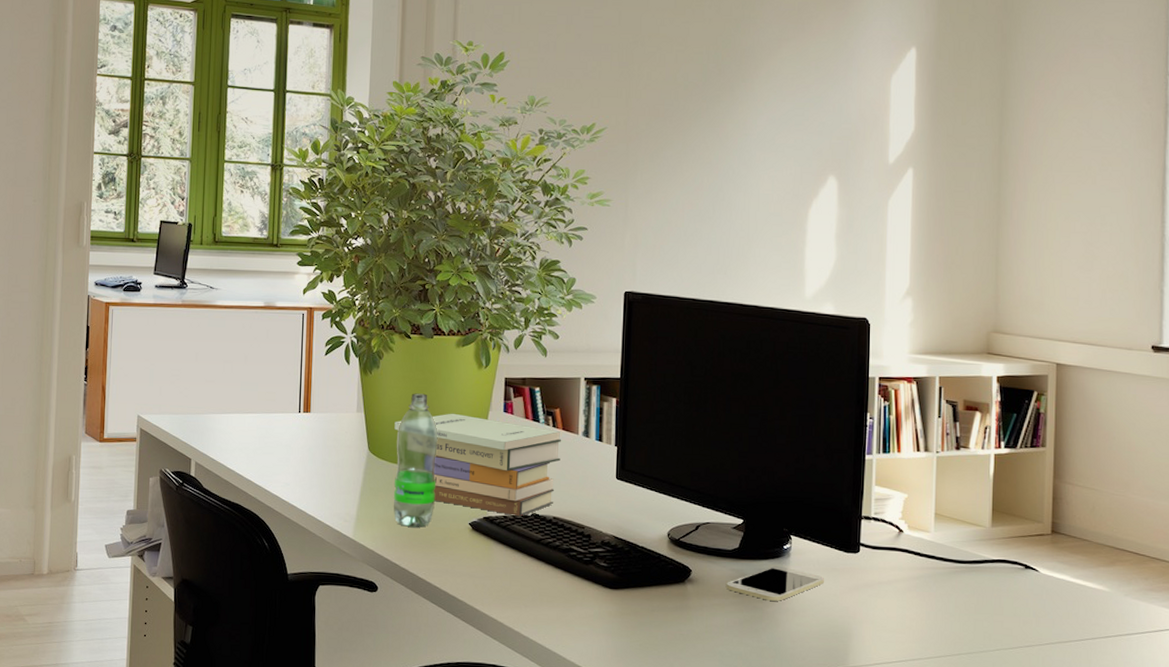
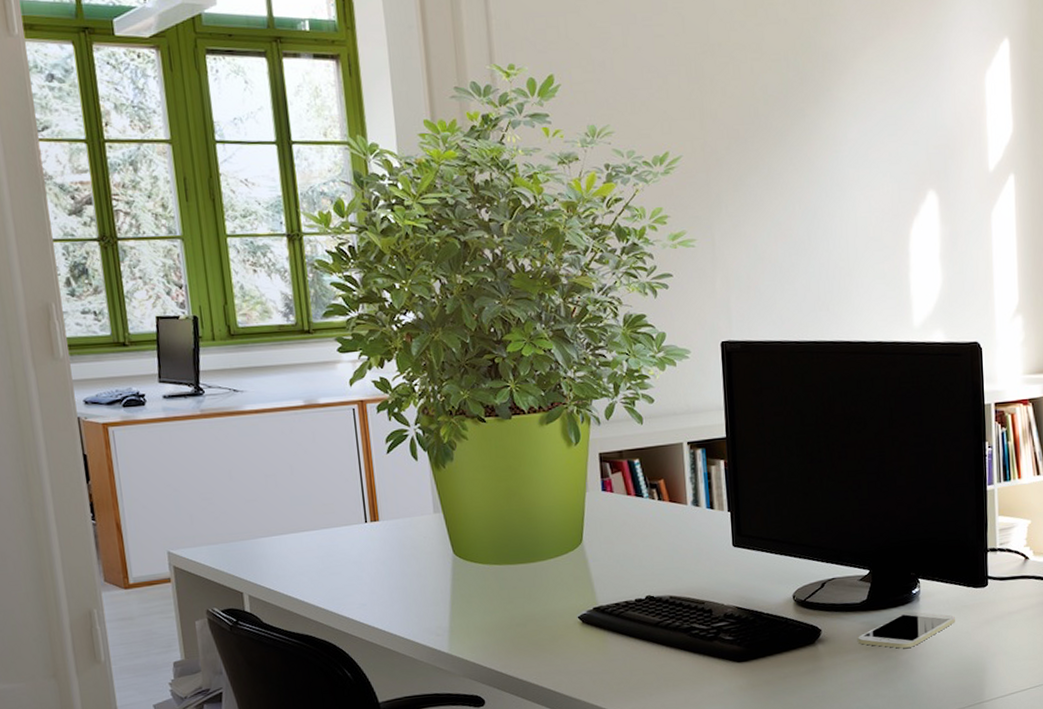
bottle: present [393,393,438,527] -> none [484,482,538,631]
books: present [394,413,562,517] -> none [479,499,670,602]

